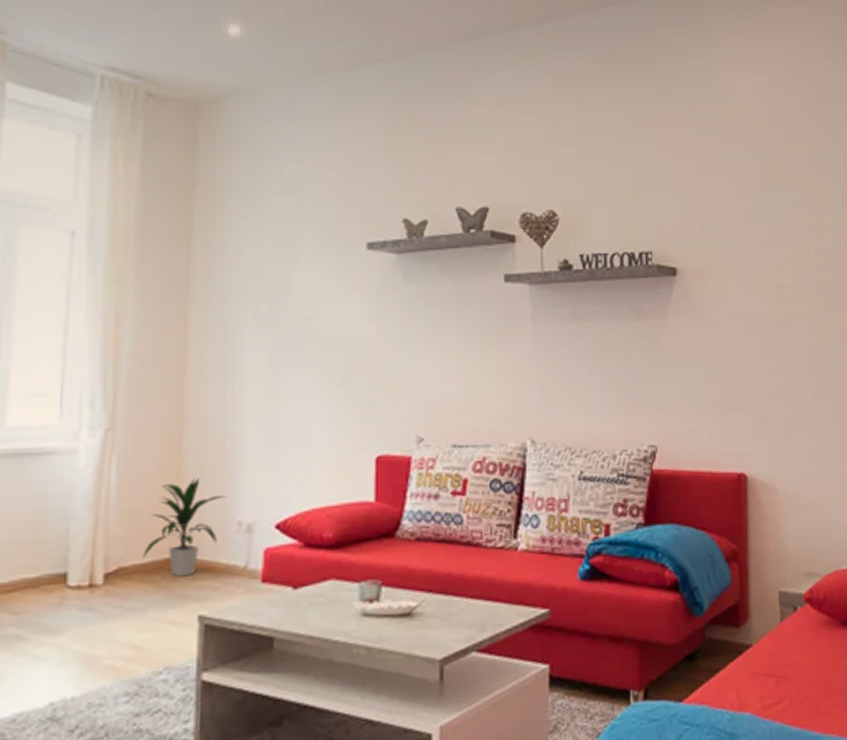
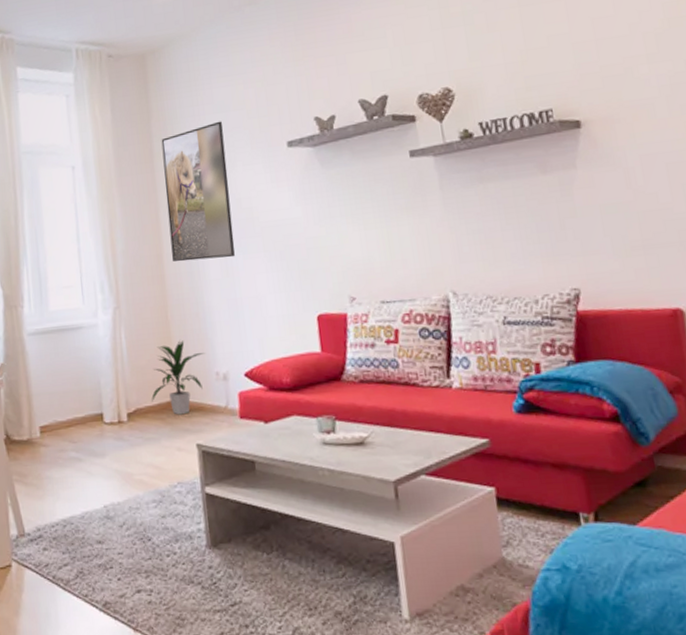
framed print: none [200,204,289,376] -> present [161,121,235,262]

